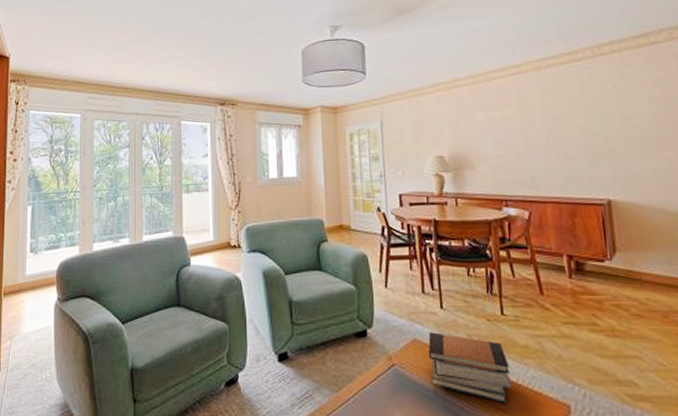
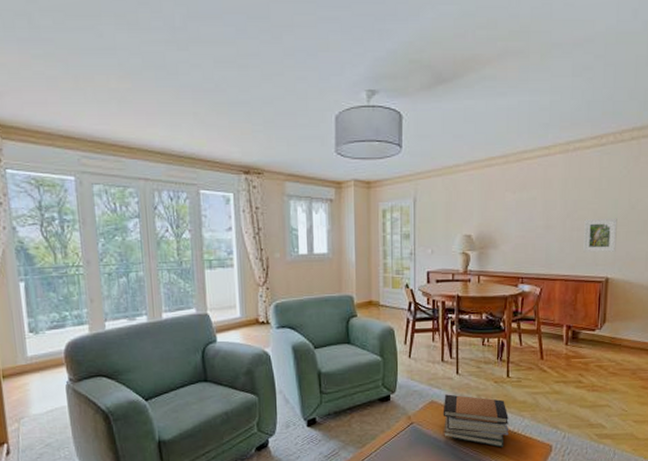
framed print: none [571,133,615,172] -> present [583,218,617,252]

